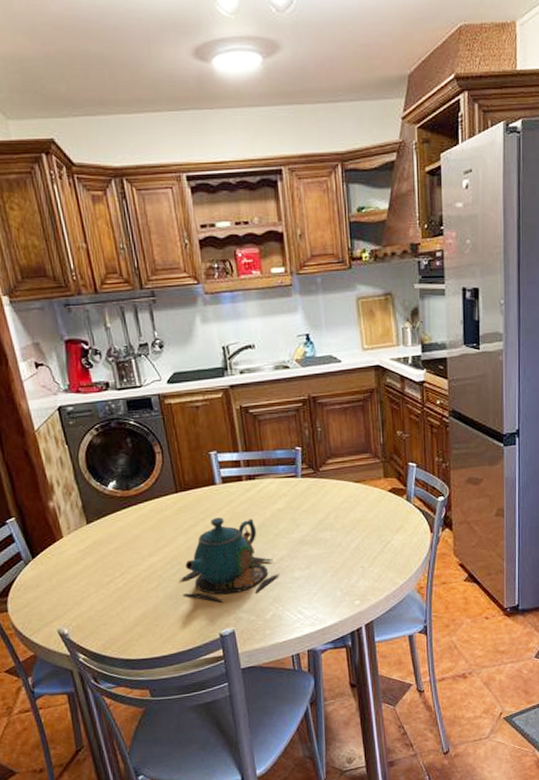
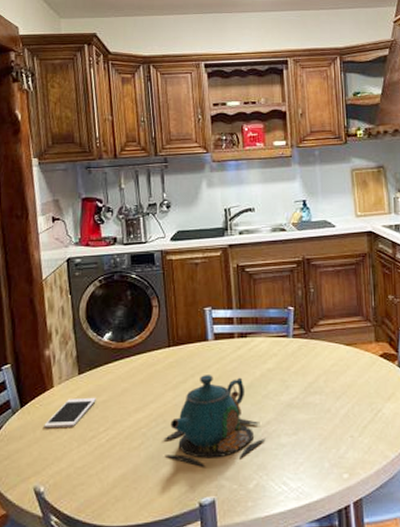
cell phone: none [59,544,108,577] -> present [44,397,96,429]

